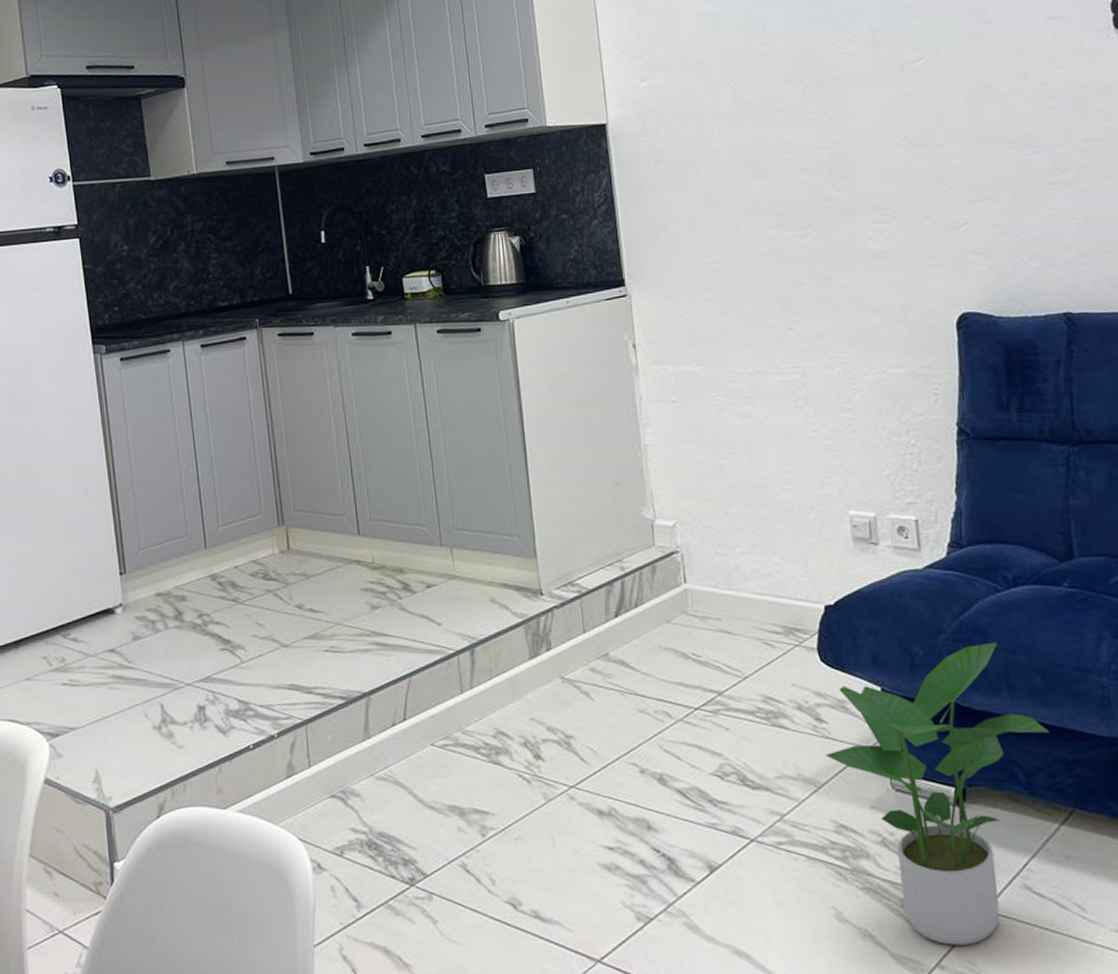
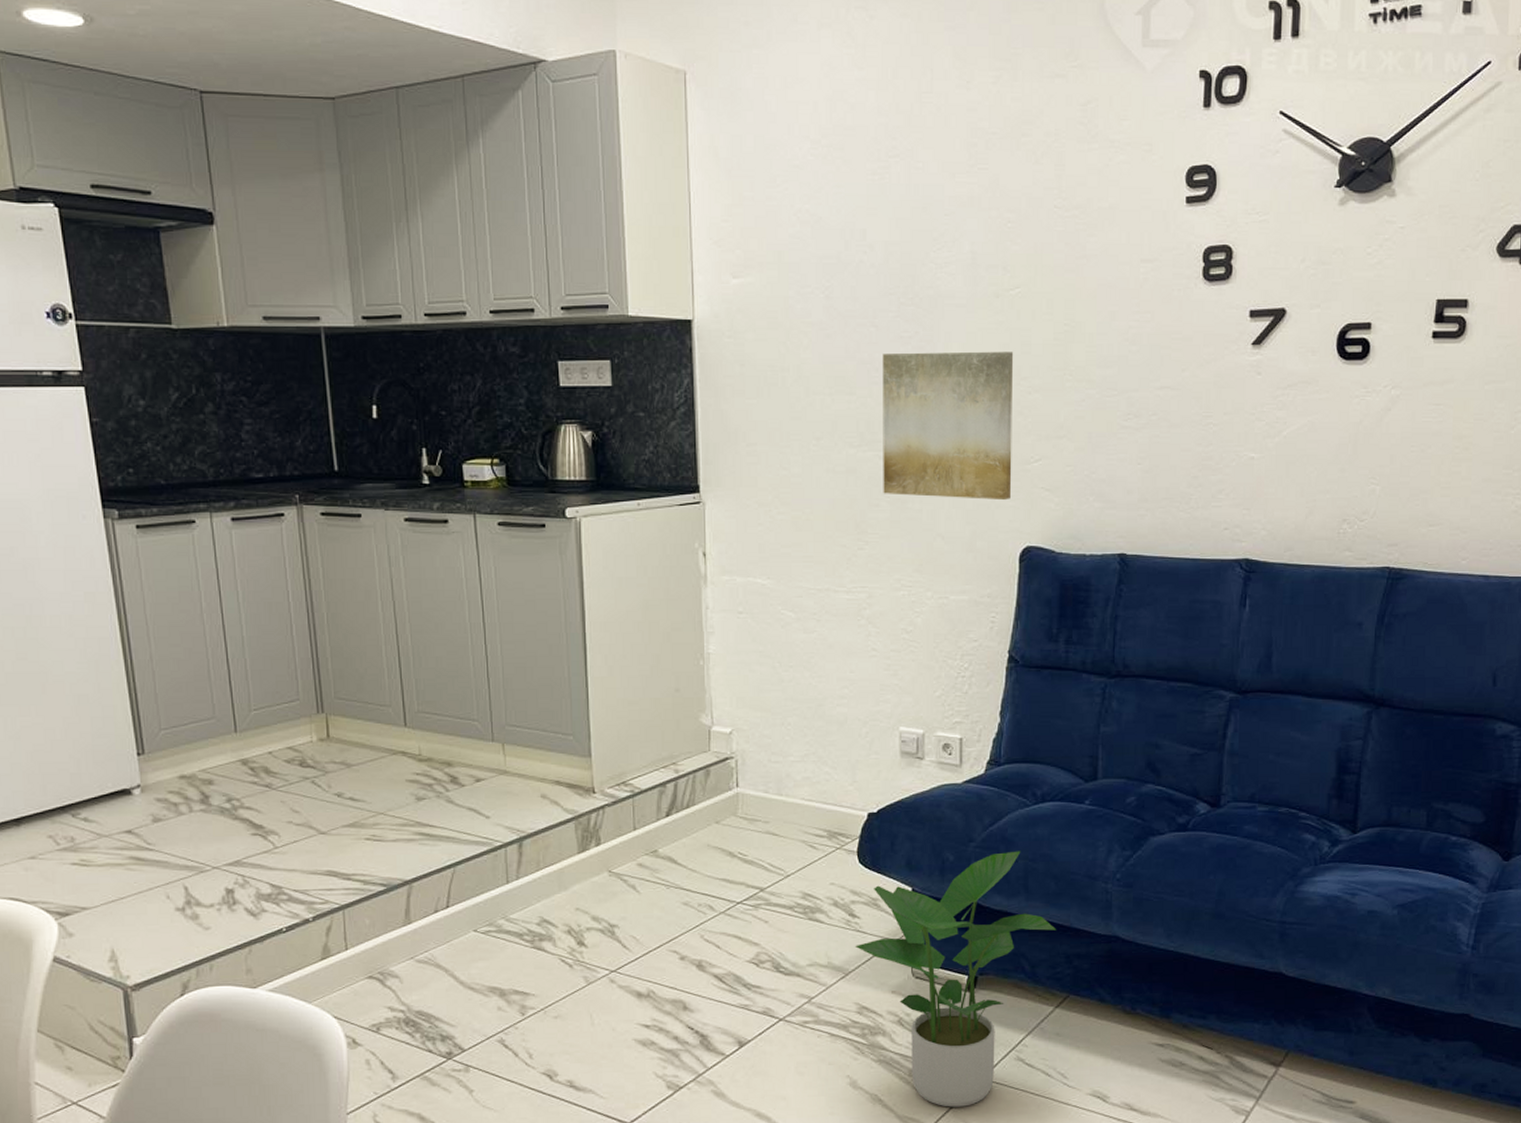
wall art: none [793,120,940,272] -> present [882,351,1014,499]

